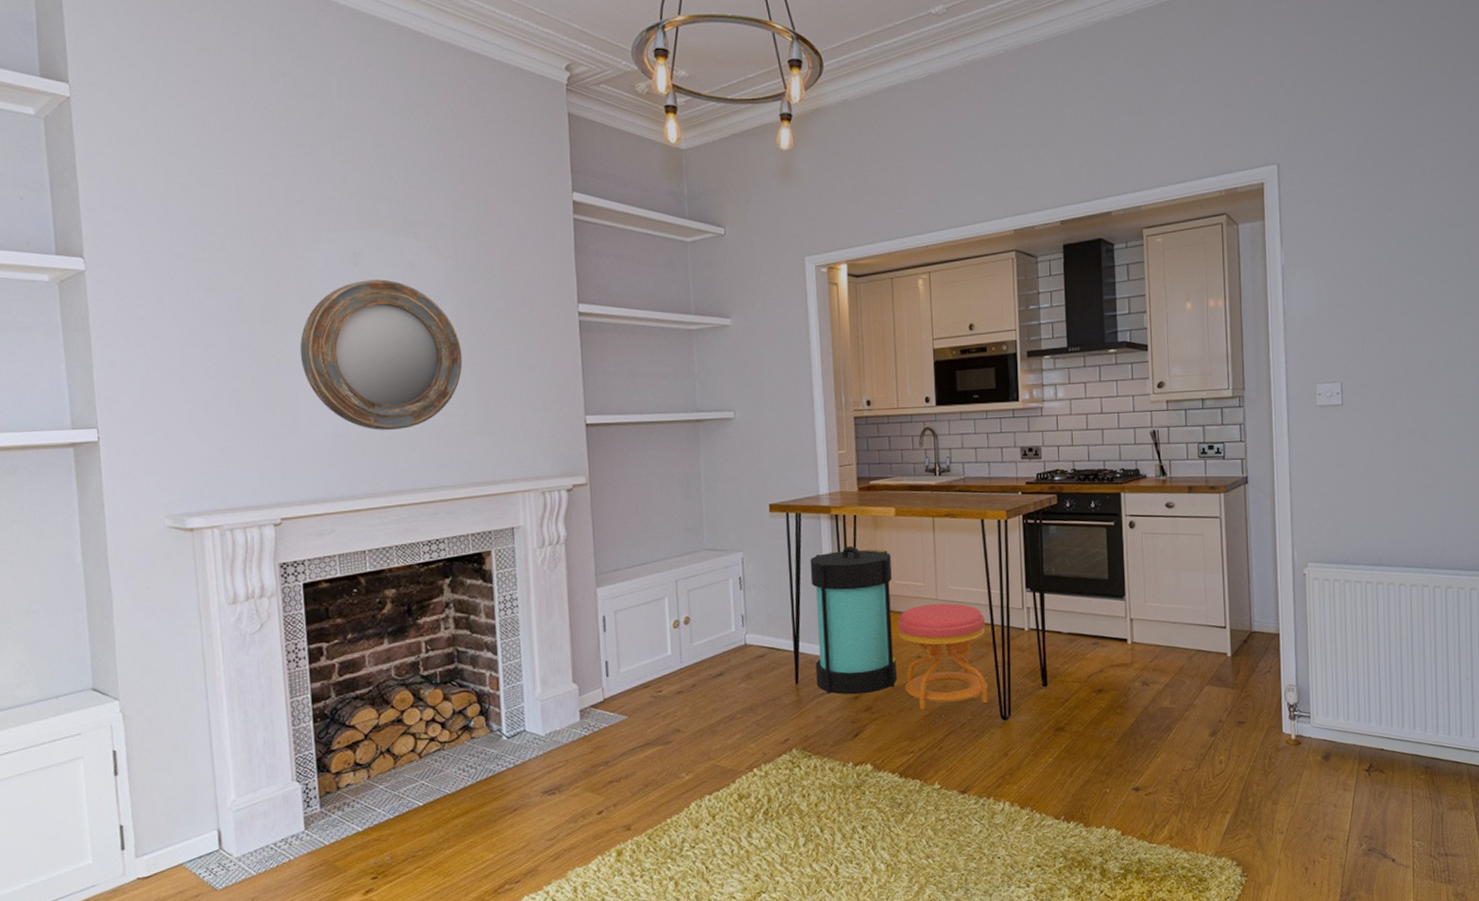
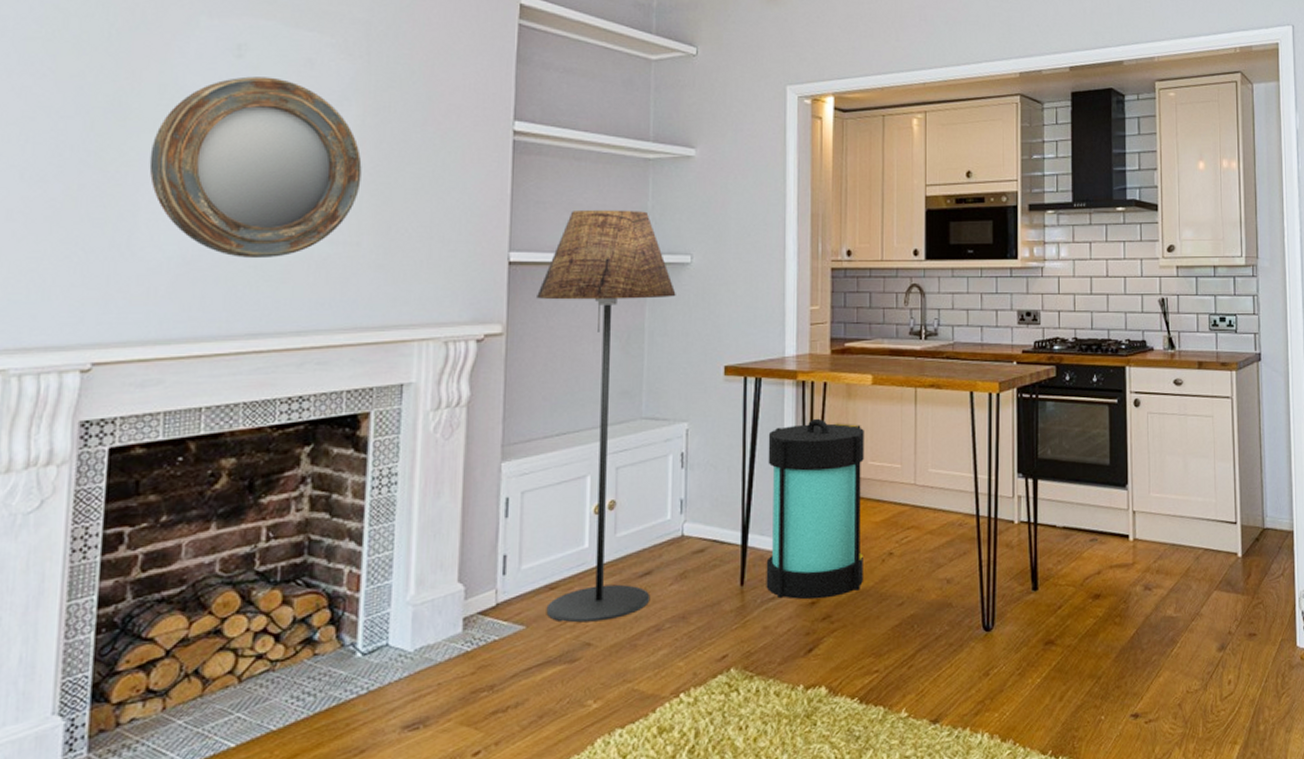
floor lamp: none [611,375,724,714] -> present [537,209,676,623]
stool: present [897,603,989,710] -> none [868,489,970,619]

